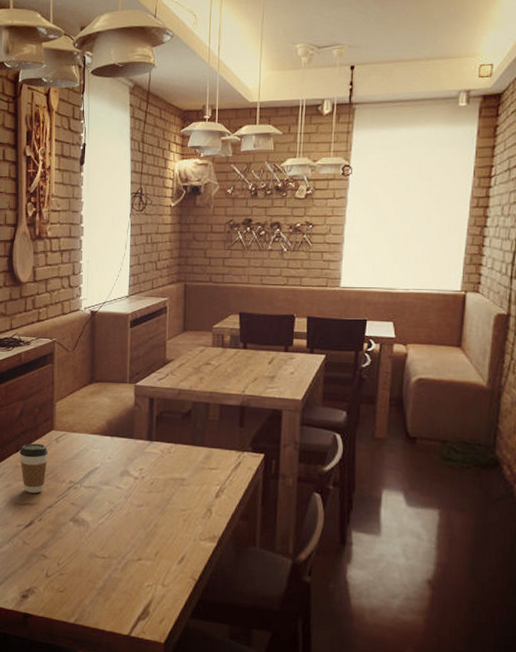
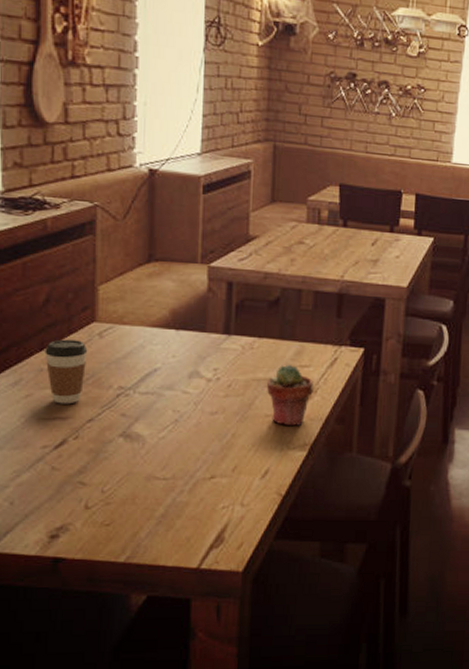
potted succulent: none [181,466,221,520] -> present [266,364,314,426]

